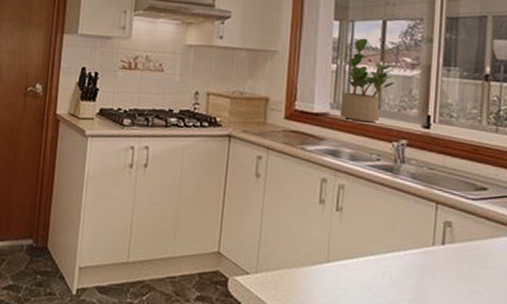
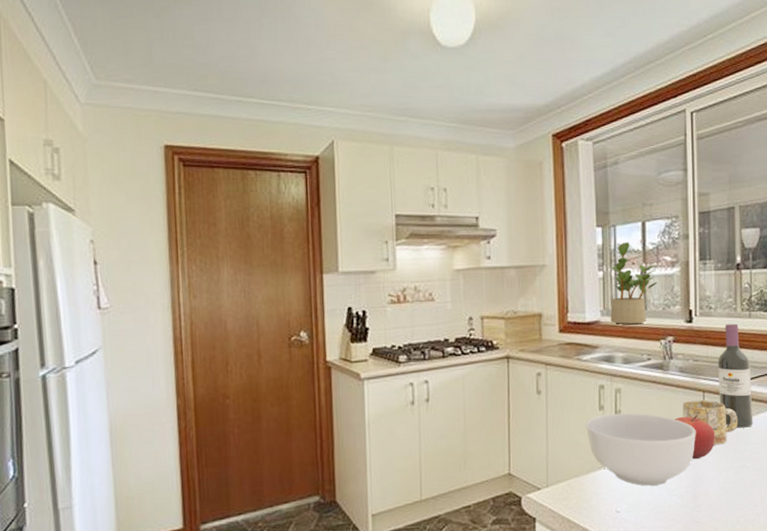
bowl: none [302,209,425,294] -> present [585,413,696,486]
fruit: none [402,225,447,274] -> present [675,414,716,460]
mug: none [411,209,475,263] -> present [683,399,738,445]
wine bottle: none [454,135,494,250] -> present [717,323,753,428]

